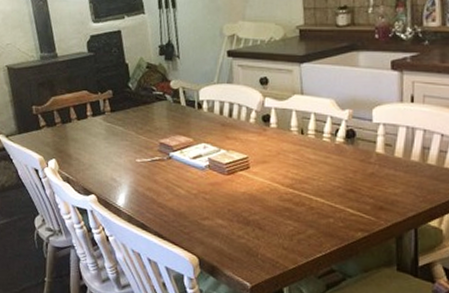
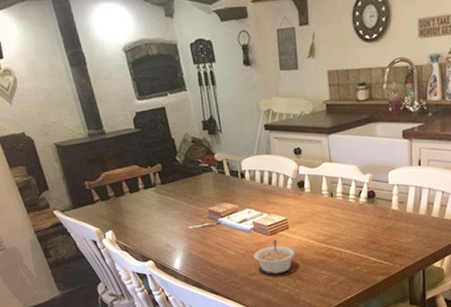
legume: none [207,180,256,220] -> present [253,239,295,274]

